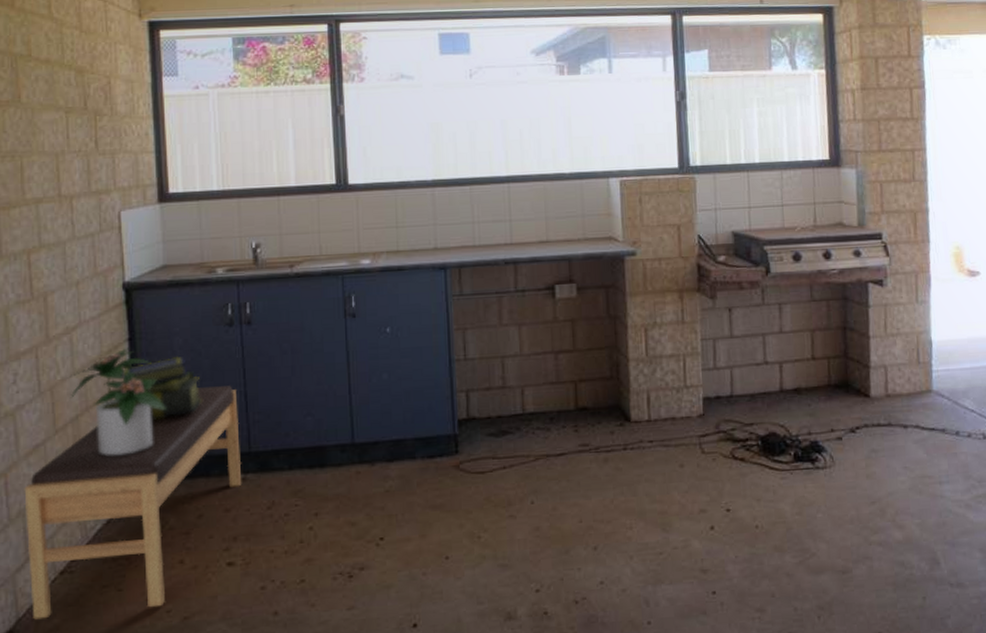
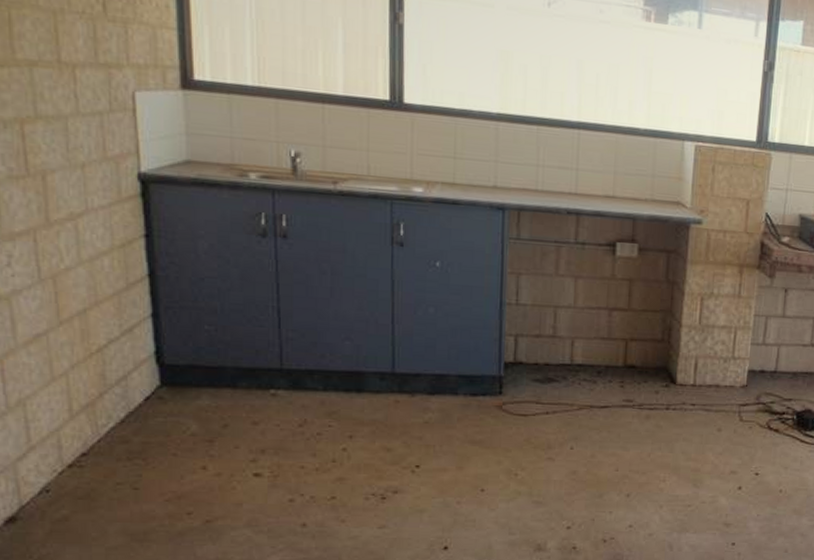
bench: present [24,386,242,620] -> none [24,297,272,509]
potted plant: present [69,348,166,456] -> none [75,244,189,357]
stack of books: present [118,357,201,420] -> none [133,261,229,325]

